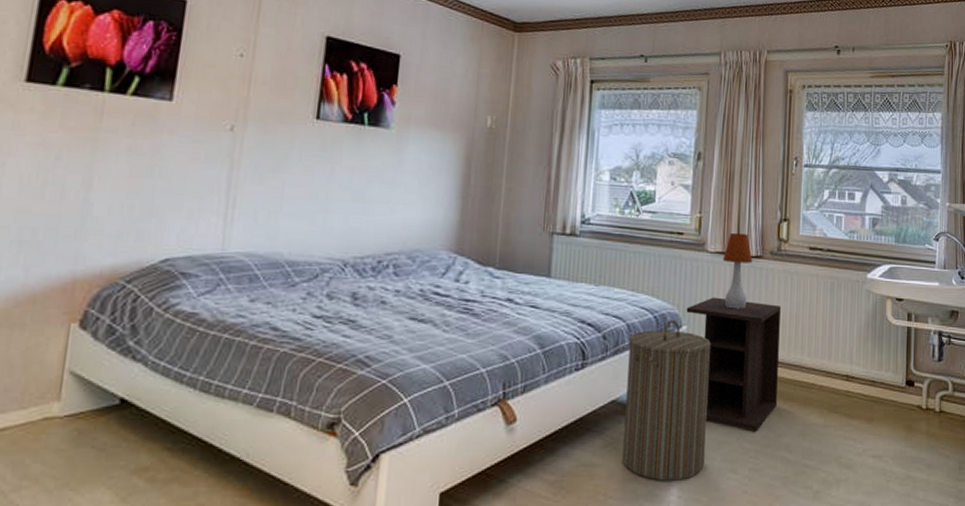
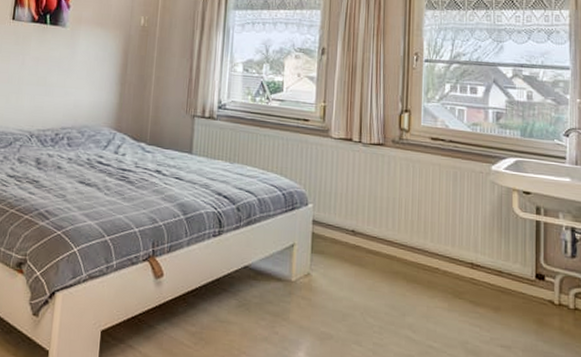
laundry hamper: present [622,319,712,481] -> none [254,197,336,346]
nightstand: present [686,297,781,432] -> none [312,179,403,308]
table lamp: present [722,233,753,309] -> none [346,122,375,192]

